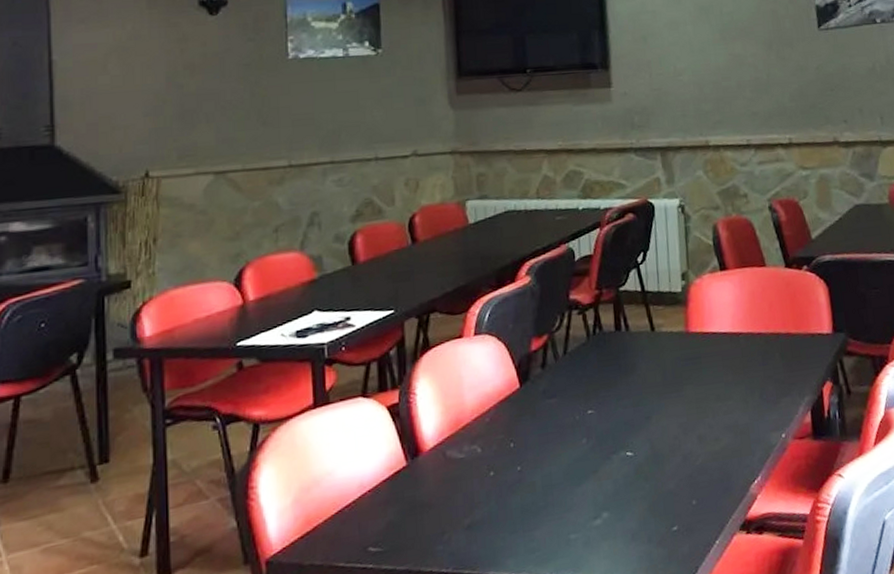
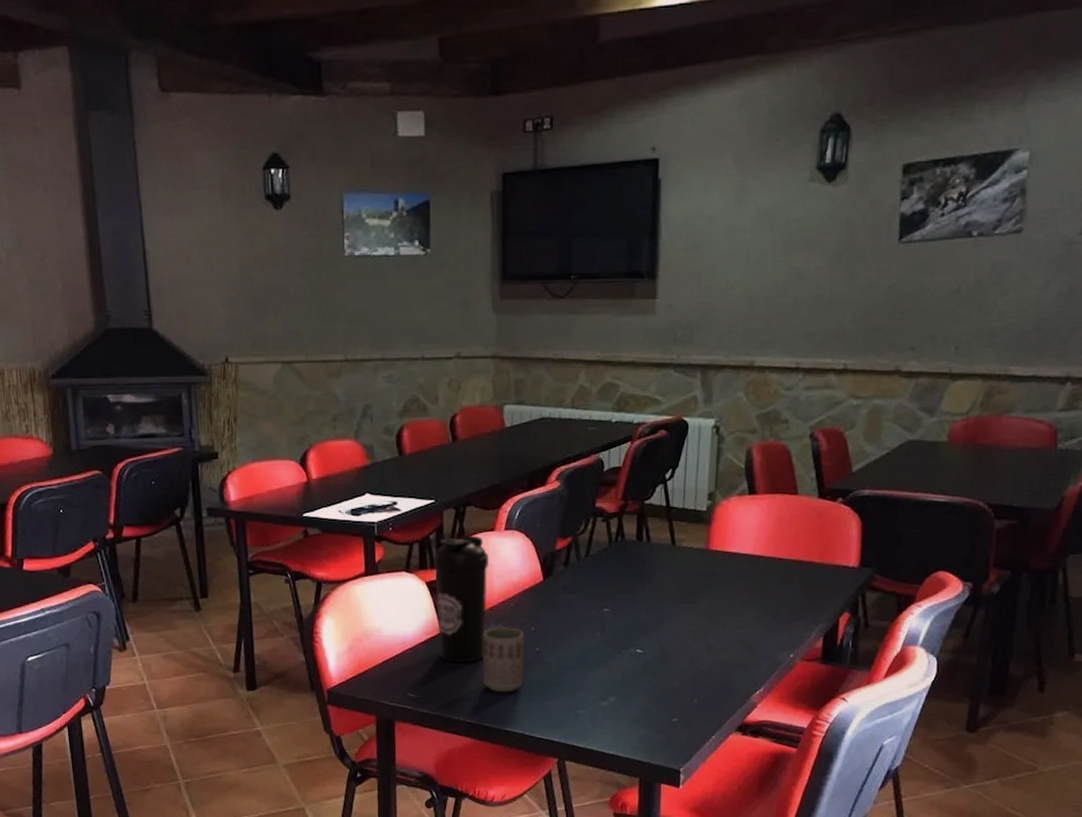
water bottle: none [394,344,459,500] -> present [433,534,489,662]
cup: none [456,446,505,530] -> present [482,627,524,693]

